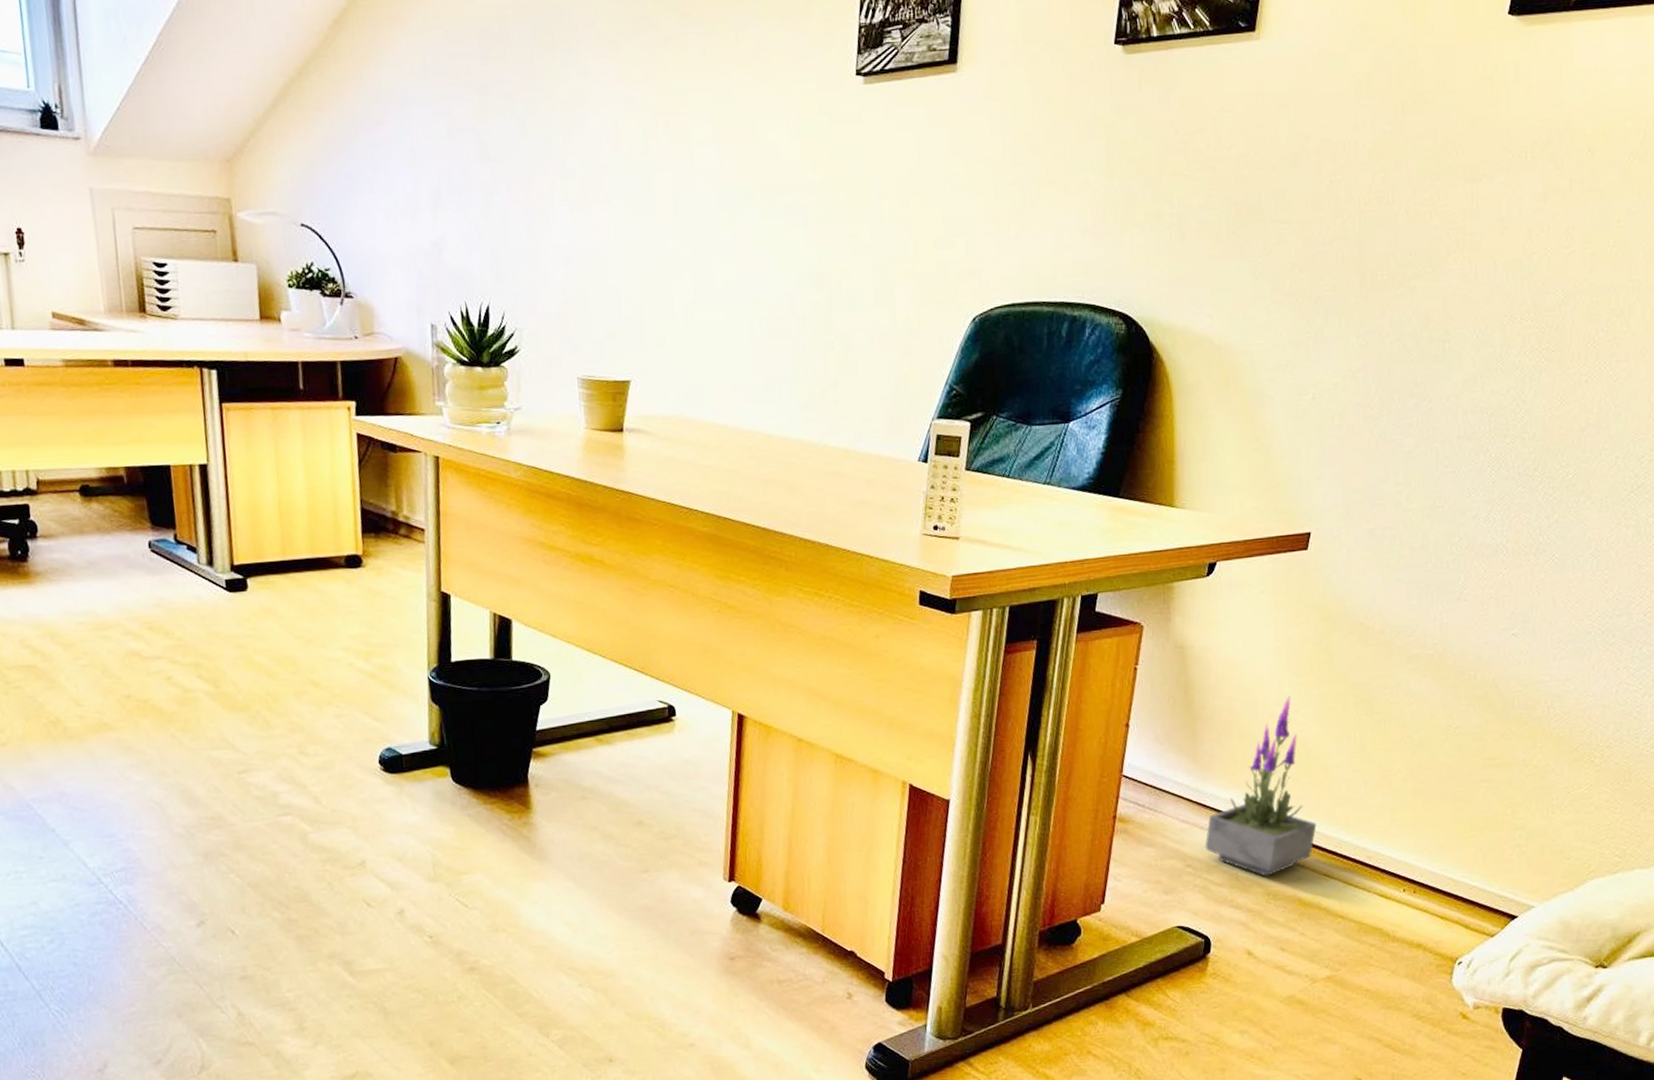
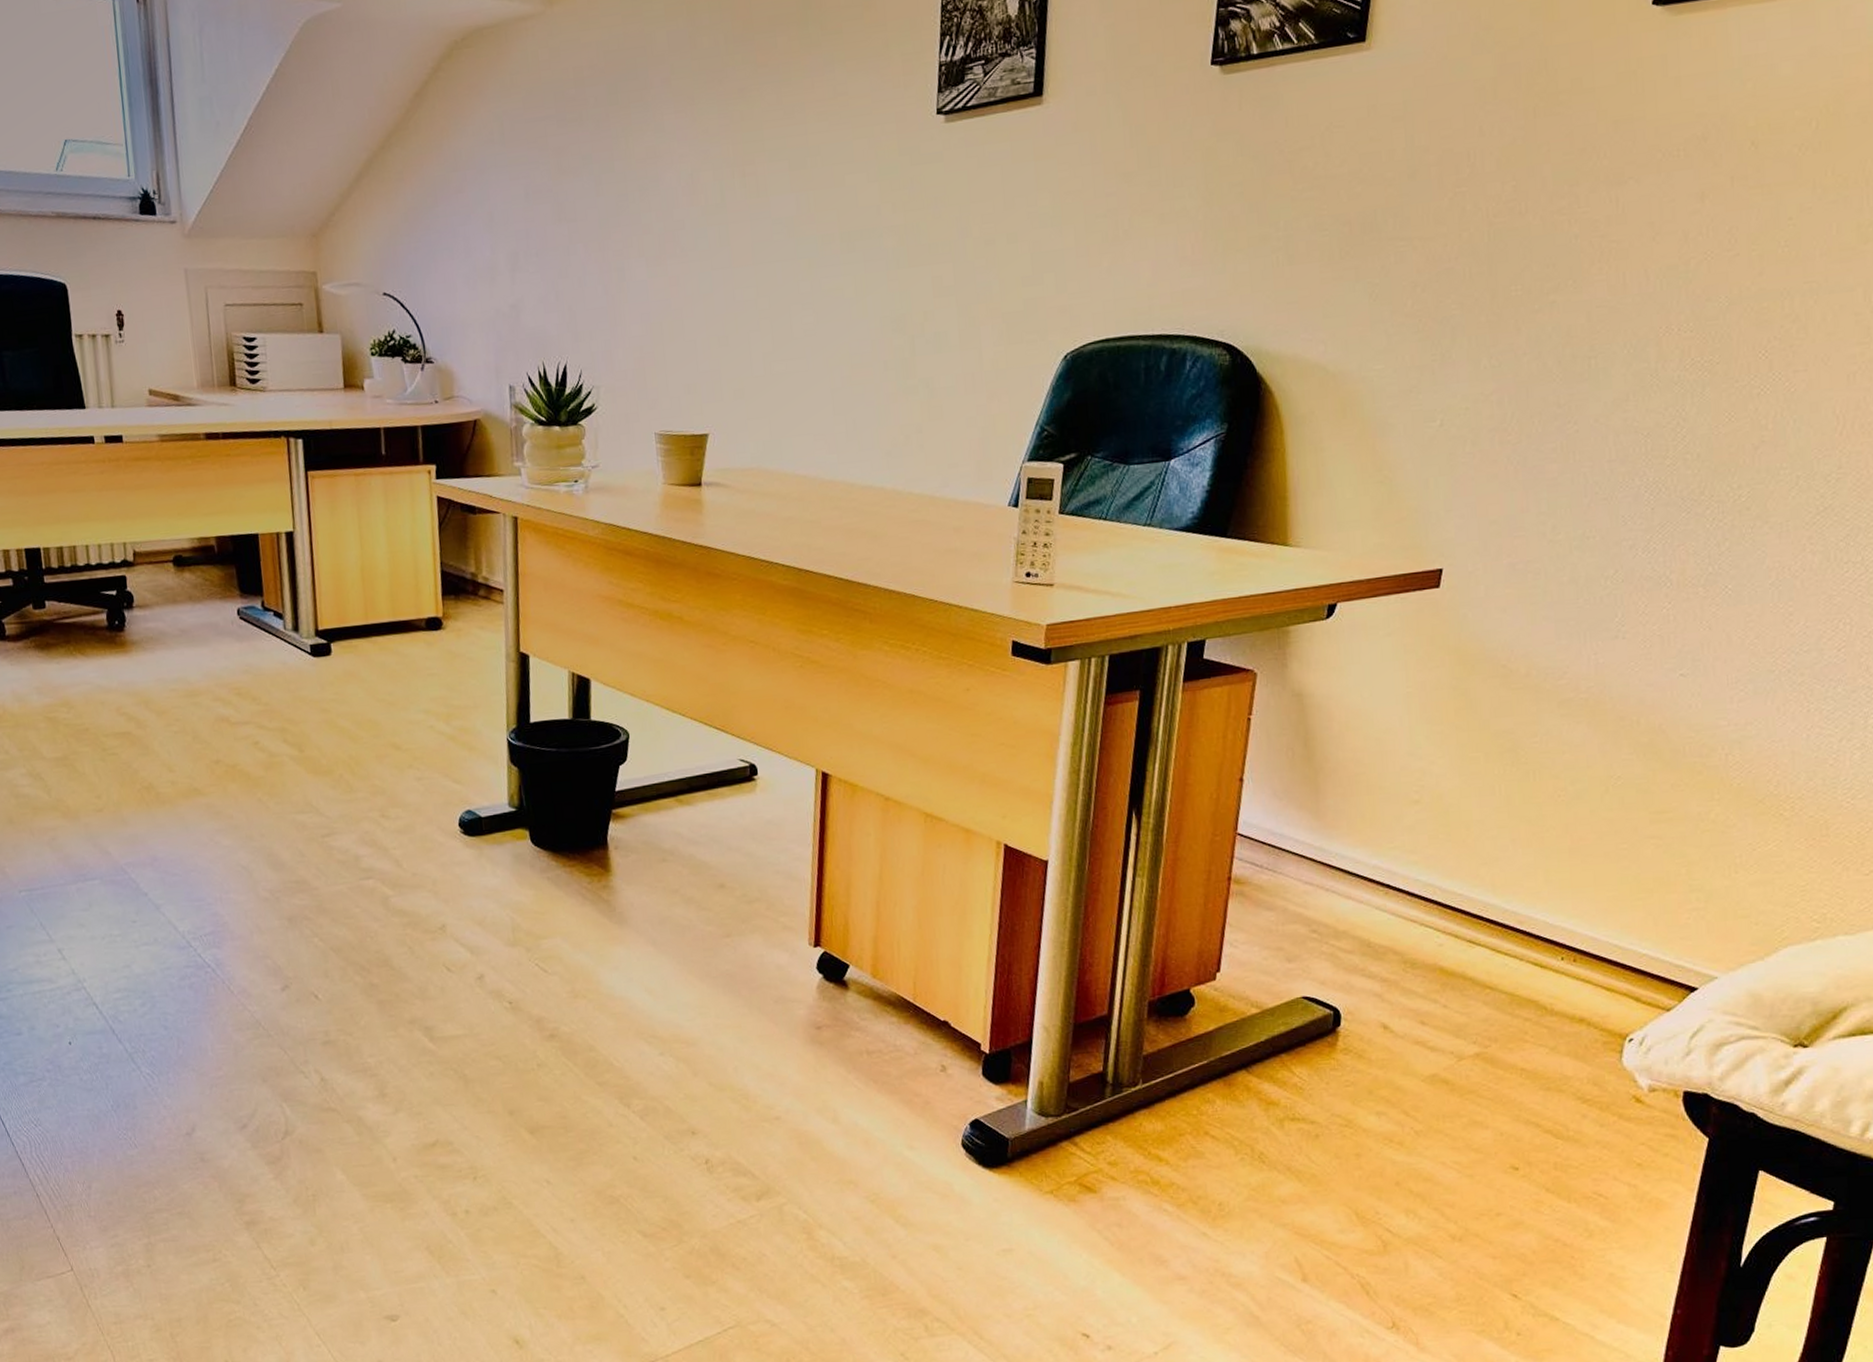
potted plant: present [1205,695,1317,876] -> none [1331,745,1459,943]

